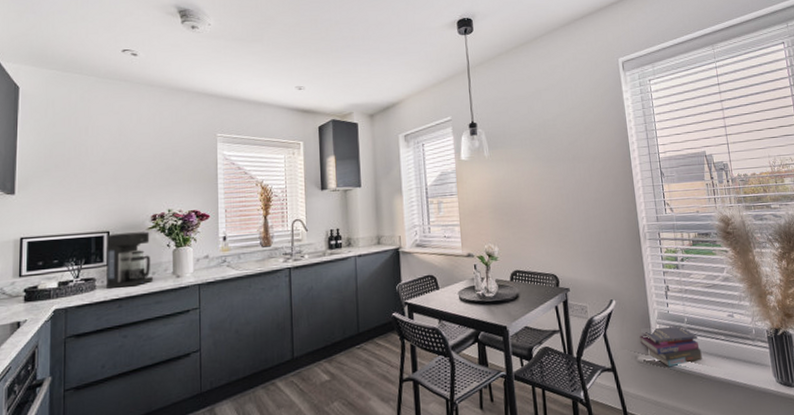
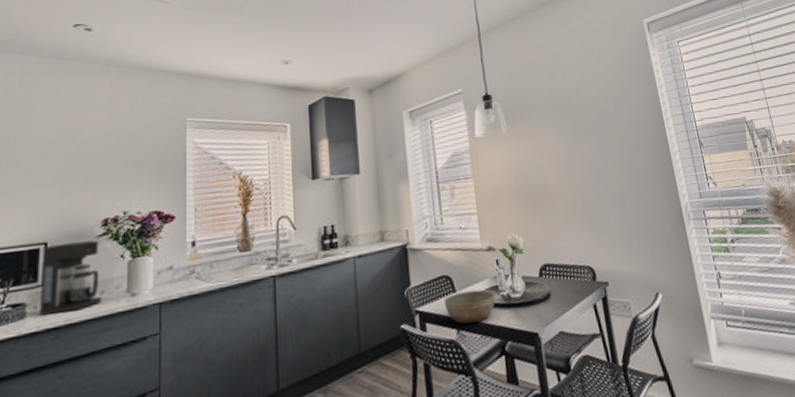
bowl: none [429,288,472,316] -> present [444,289,495,325]
books: present [639,325,702,368] -> none [693,318,767,371]

